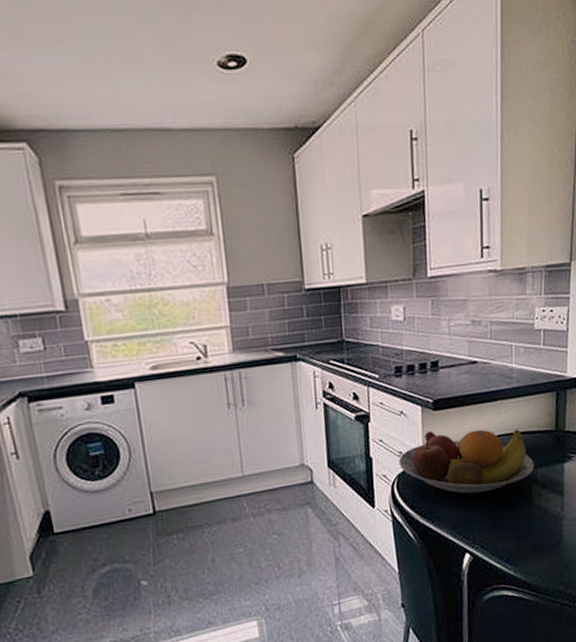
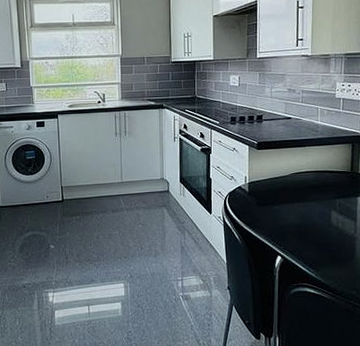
fruit bowl: present [398,429,534,494] -> none [230,163,334,213]

